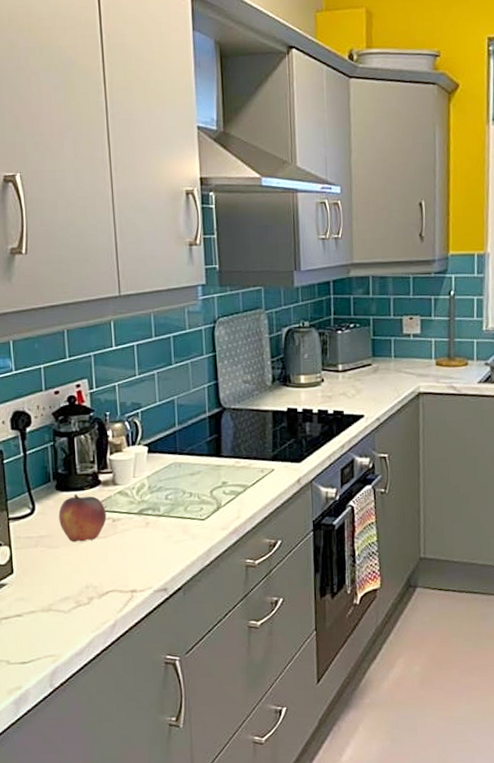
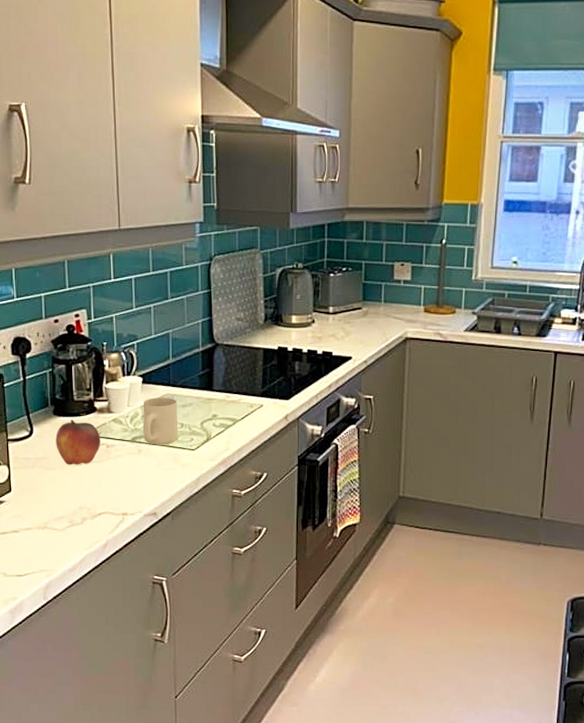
mug: none [149,466,187,517] -> present [142,397,178,445]

